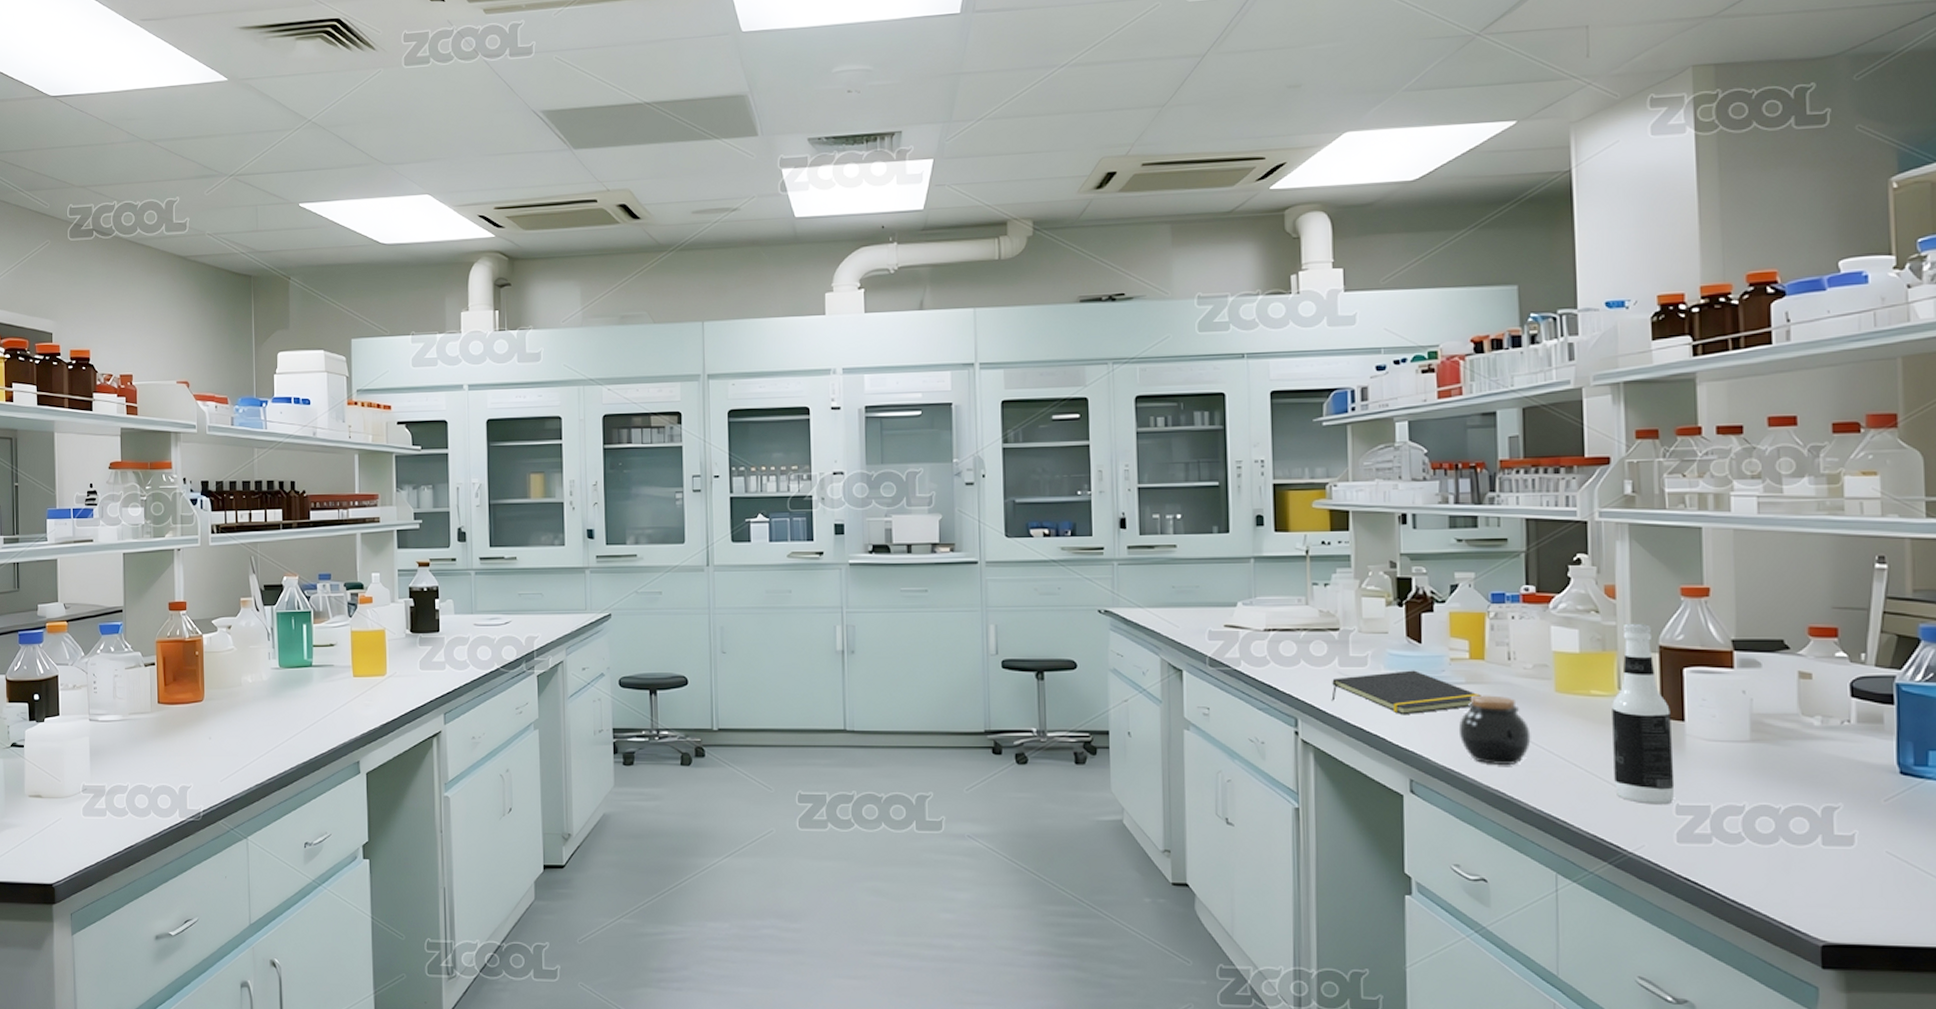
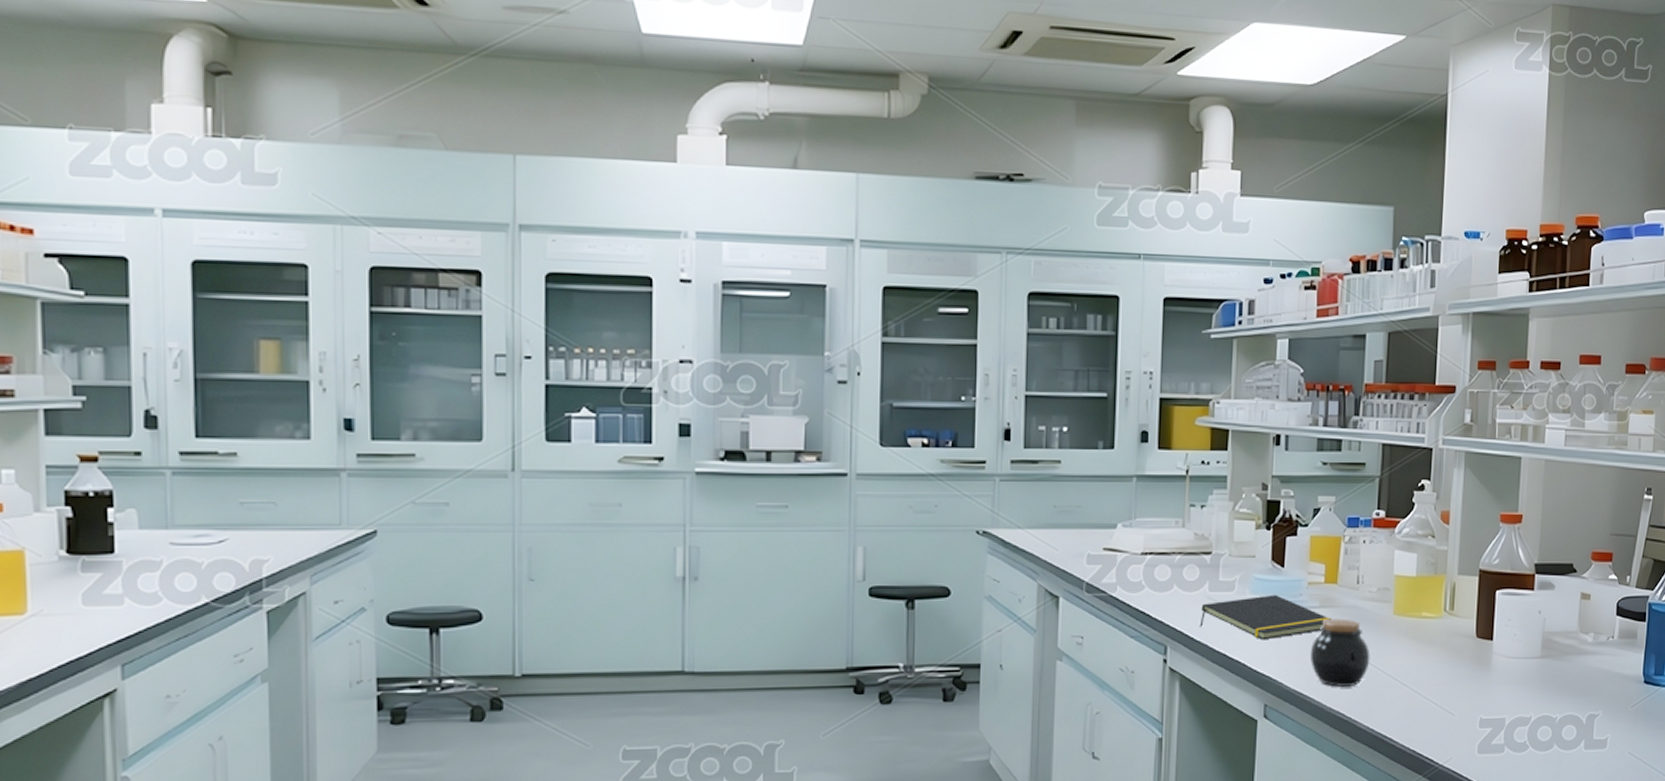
root beer: present [1612,623,1675,805] -> none [1433,548,1483,720]

